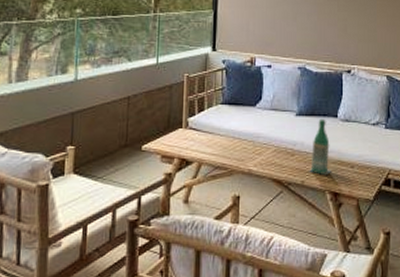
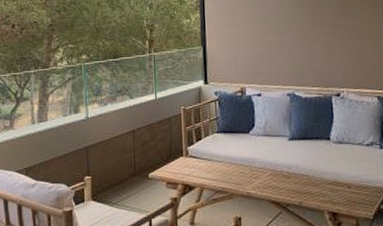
bottle: present [309,118,331,176] -> none [306,141,328,197]

